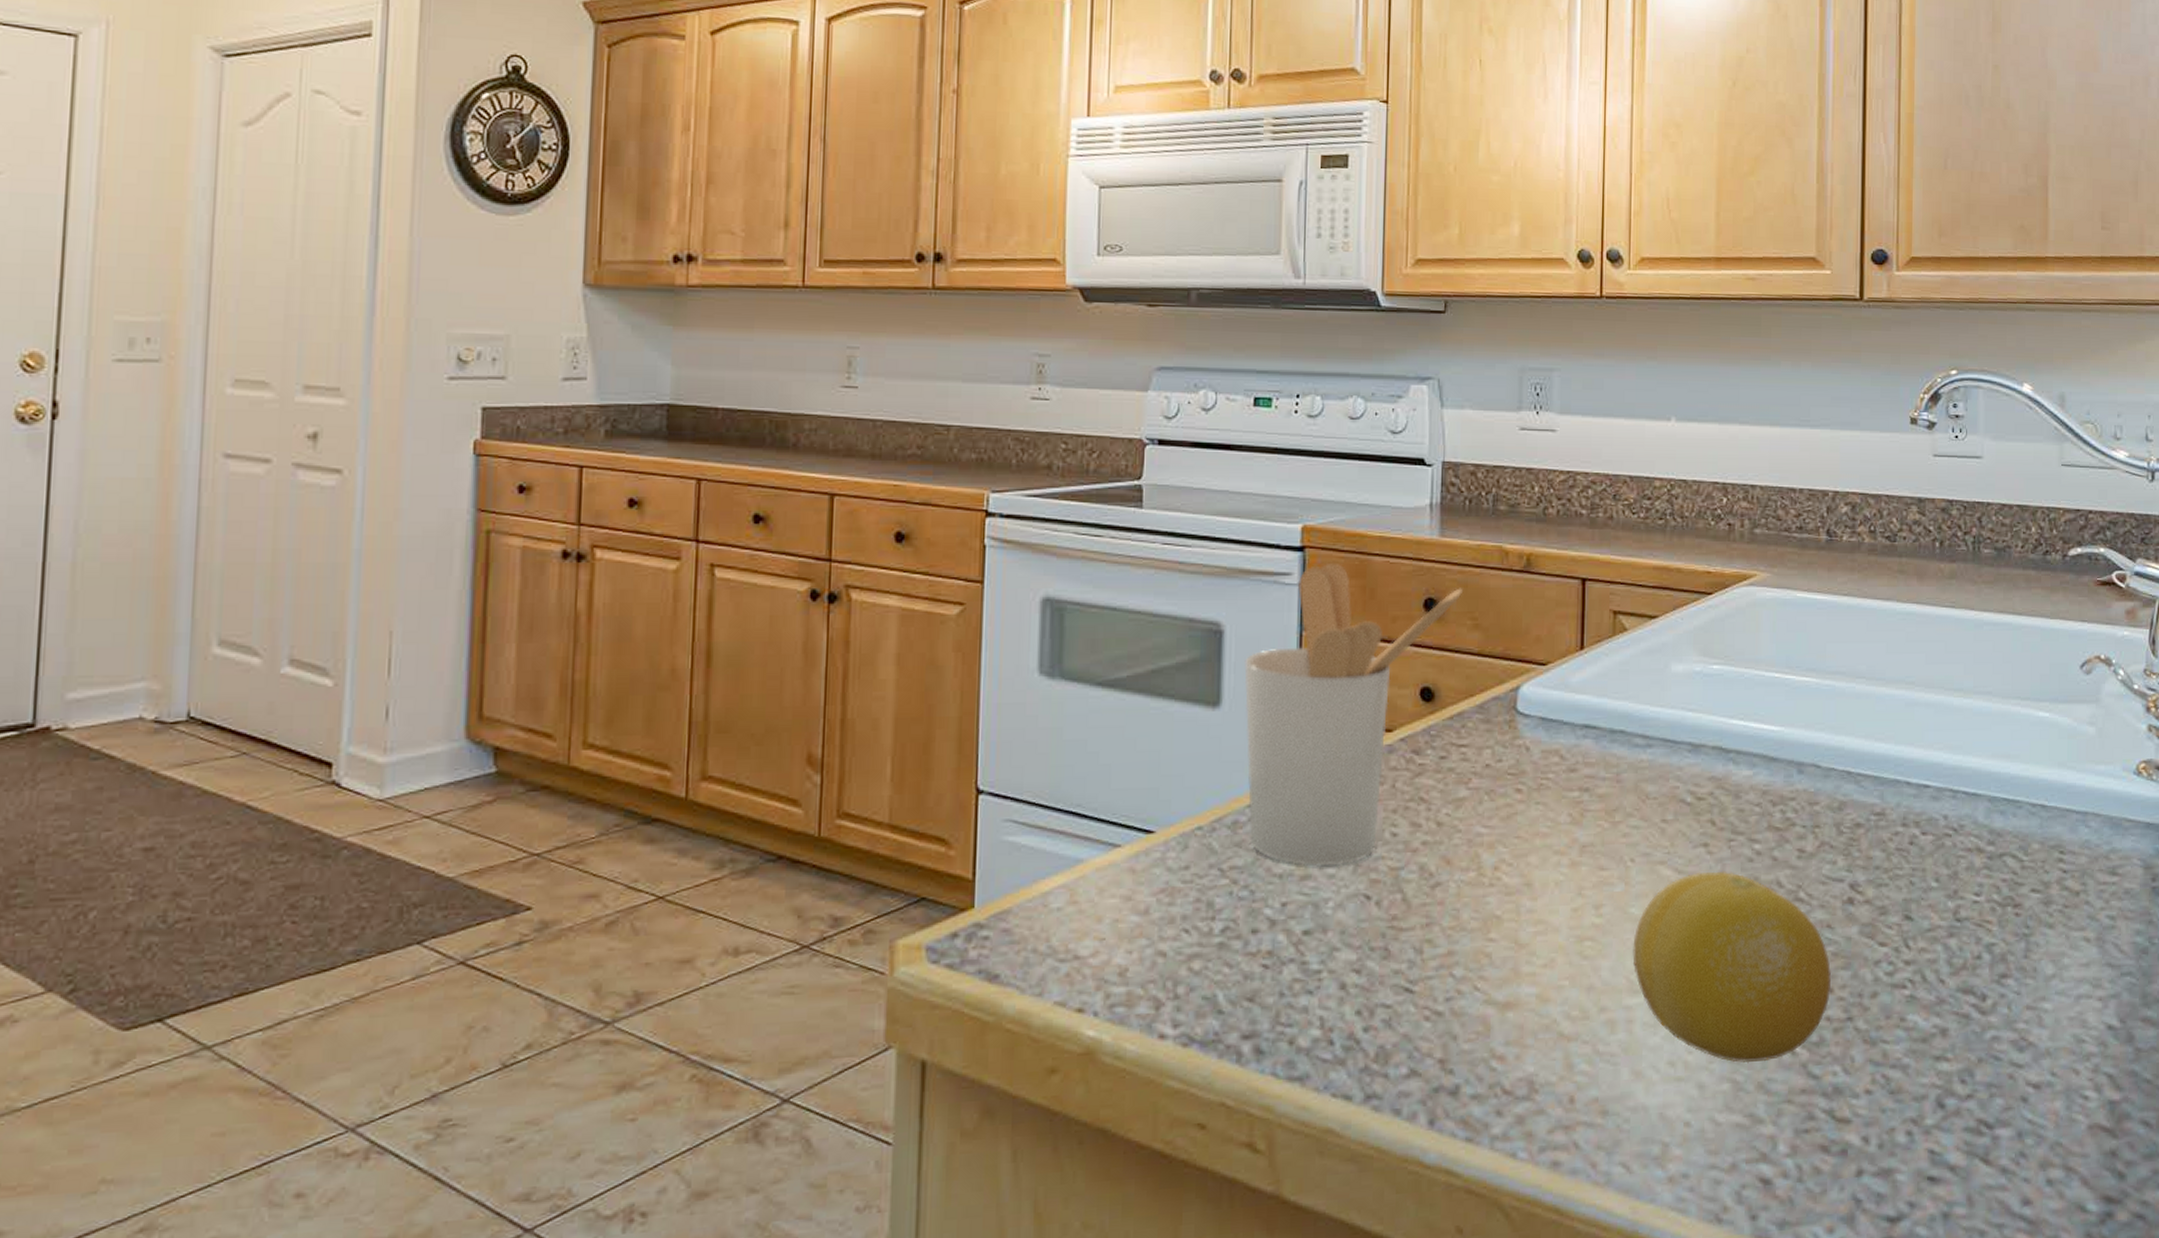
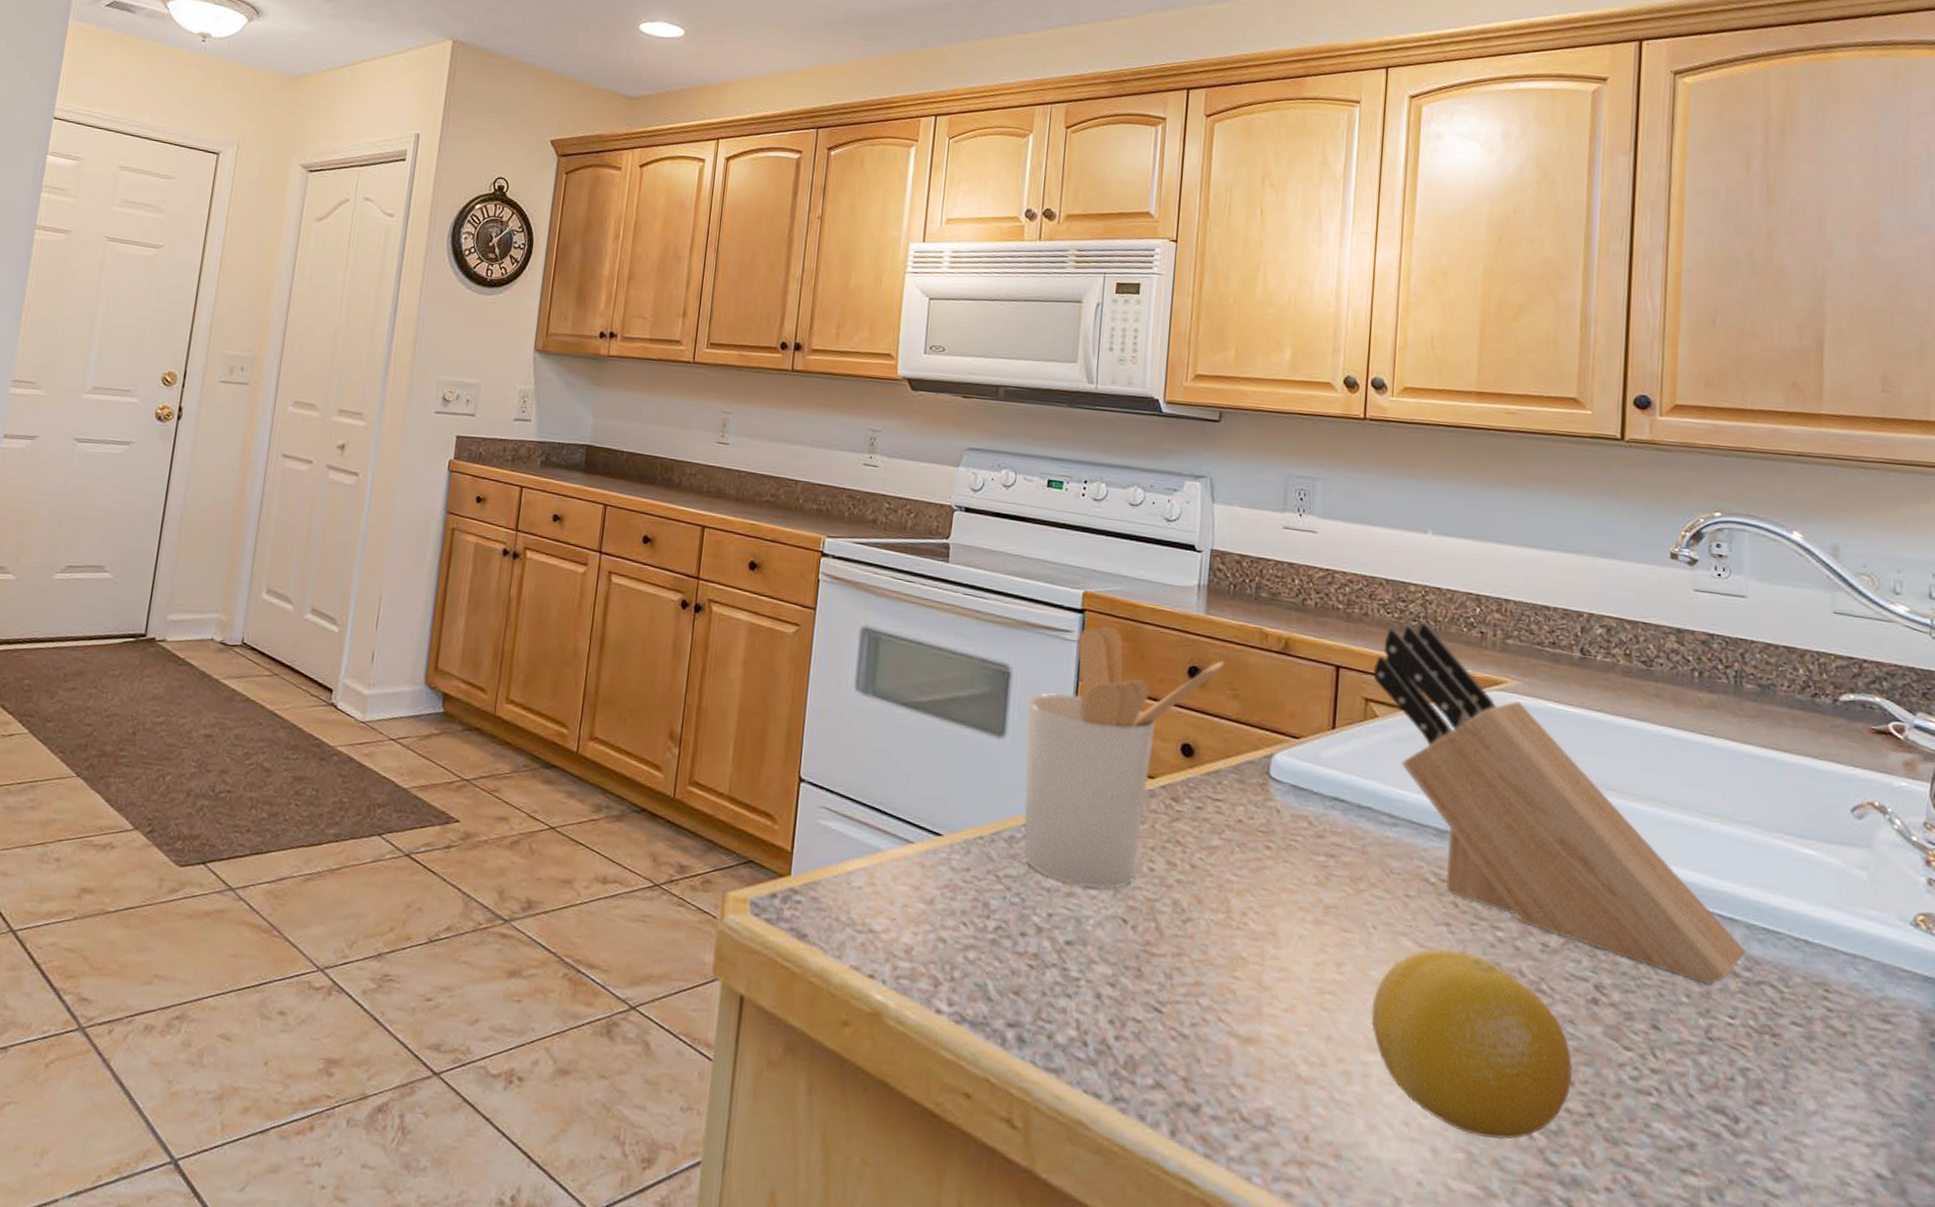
knife block: none [1620,520,1988,865] -> present [1373,622,1745,985]

